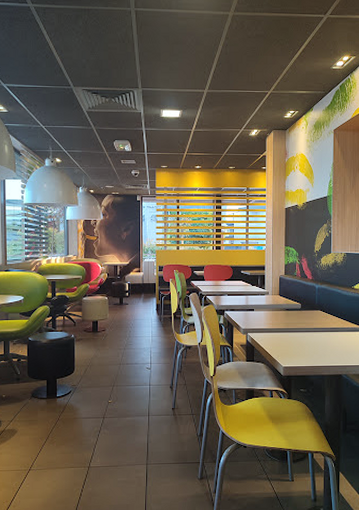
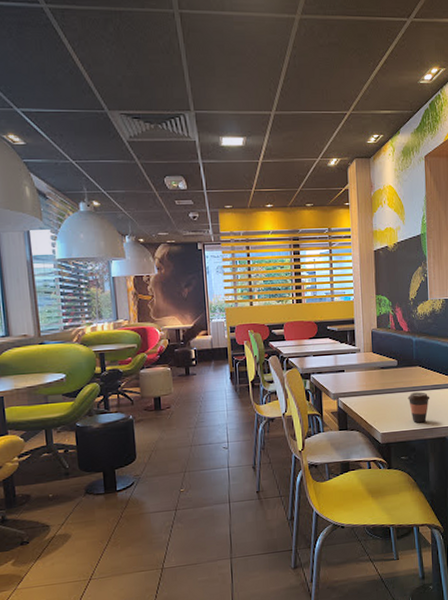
coffee cup: none [308,333,329,361] -> present [407,392,430,423]

